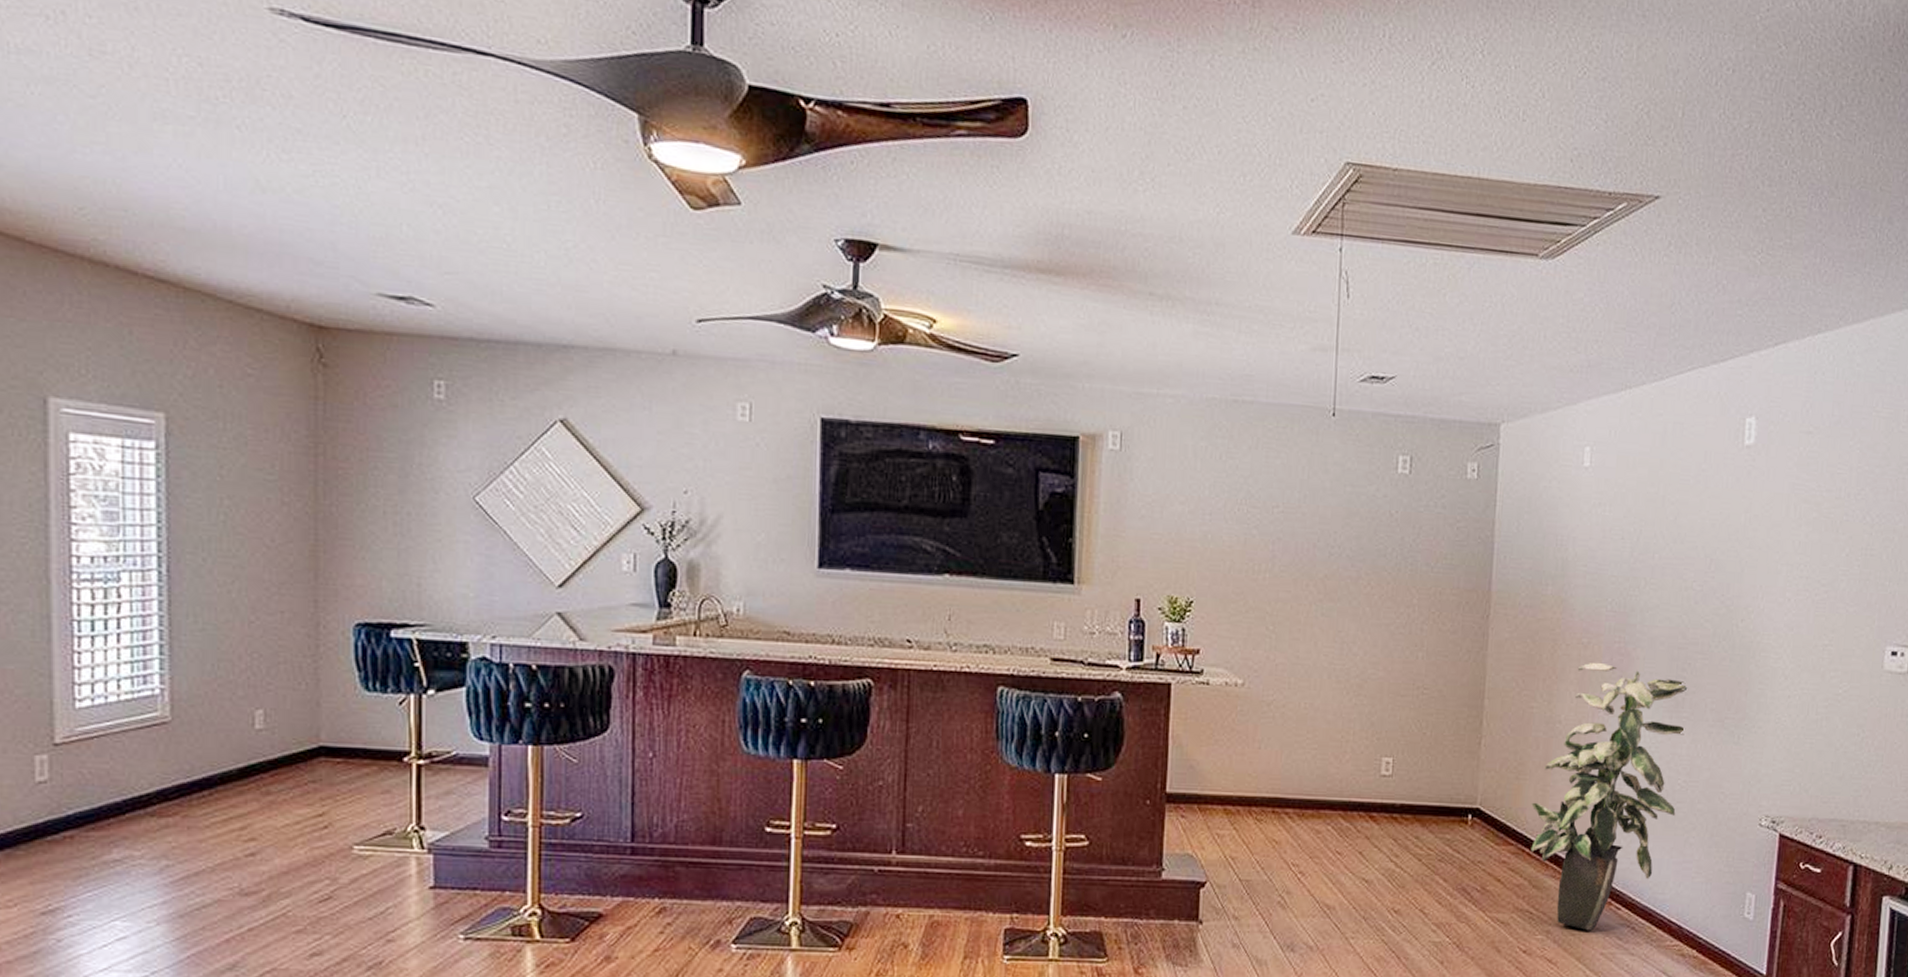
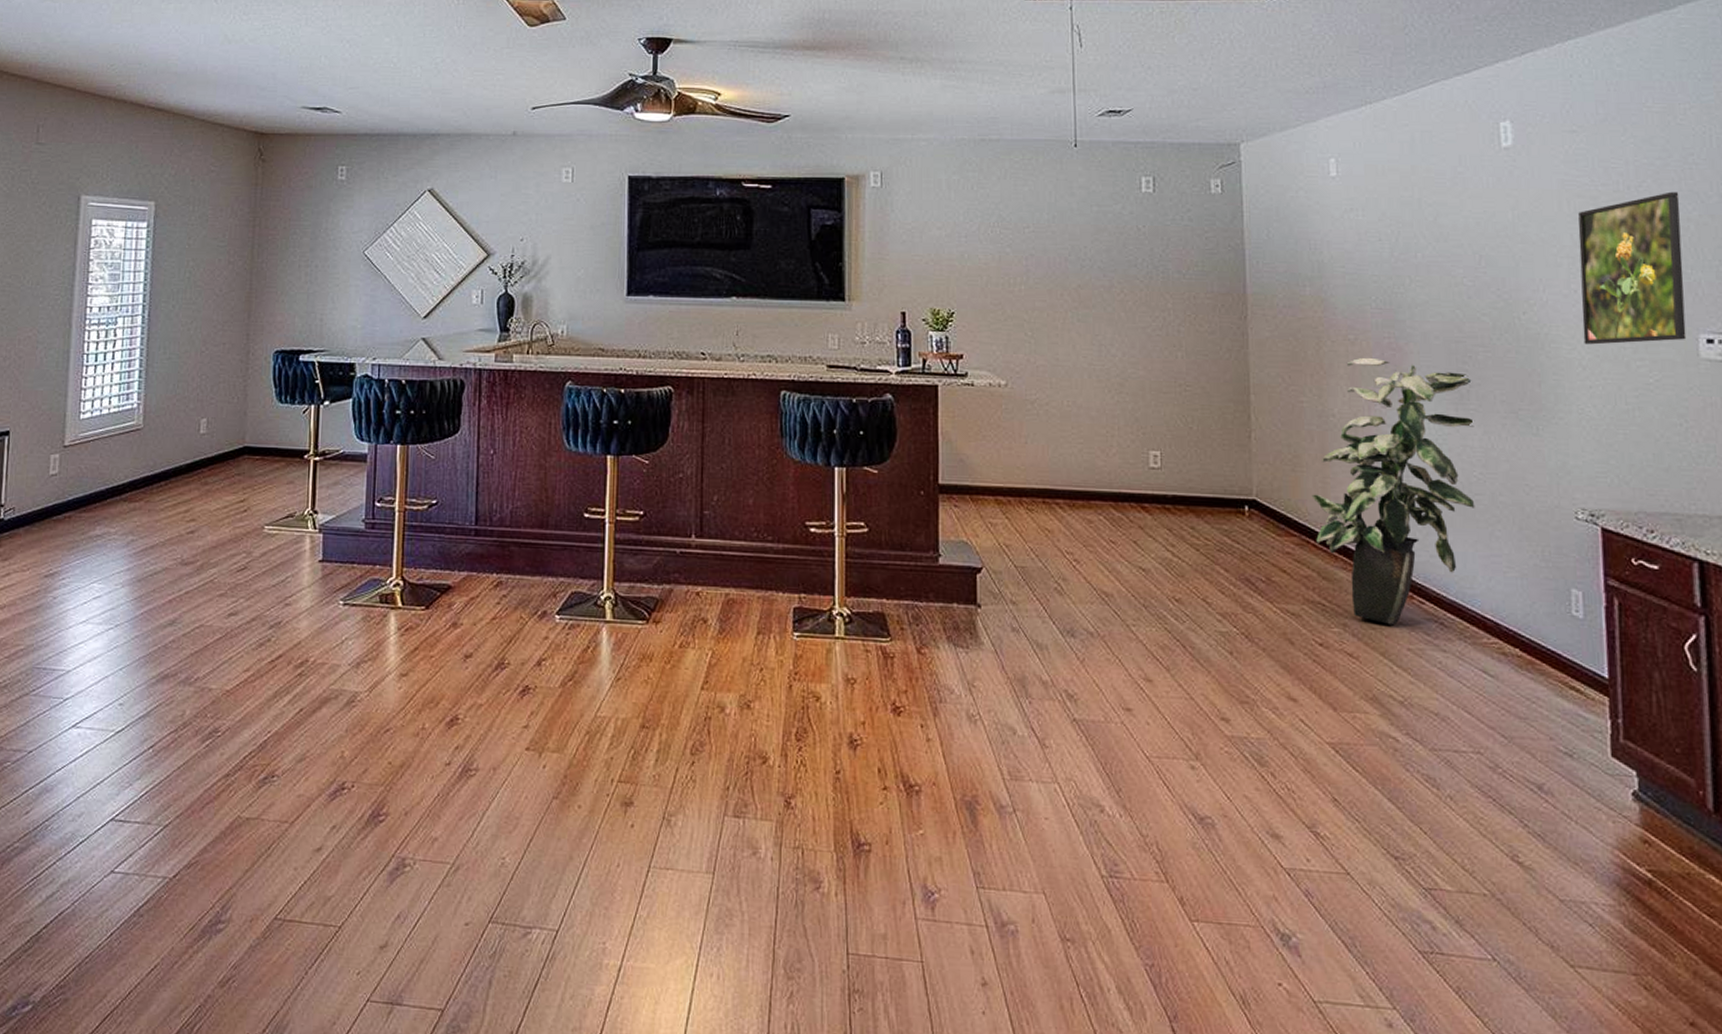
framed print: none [1789,501,1890,655] -> present [1578,191,1687,345]

